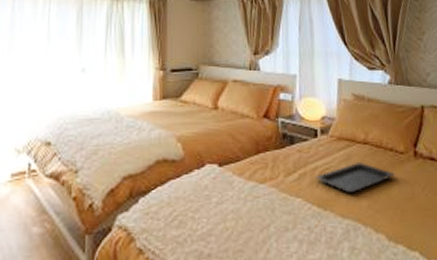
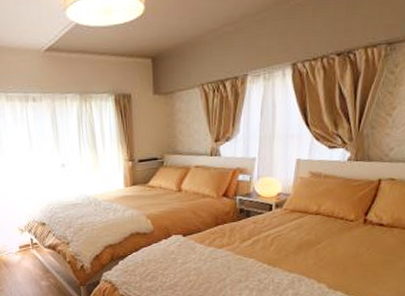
serving tray: present [316,162,395,194] -> none [268,230,342,254]

